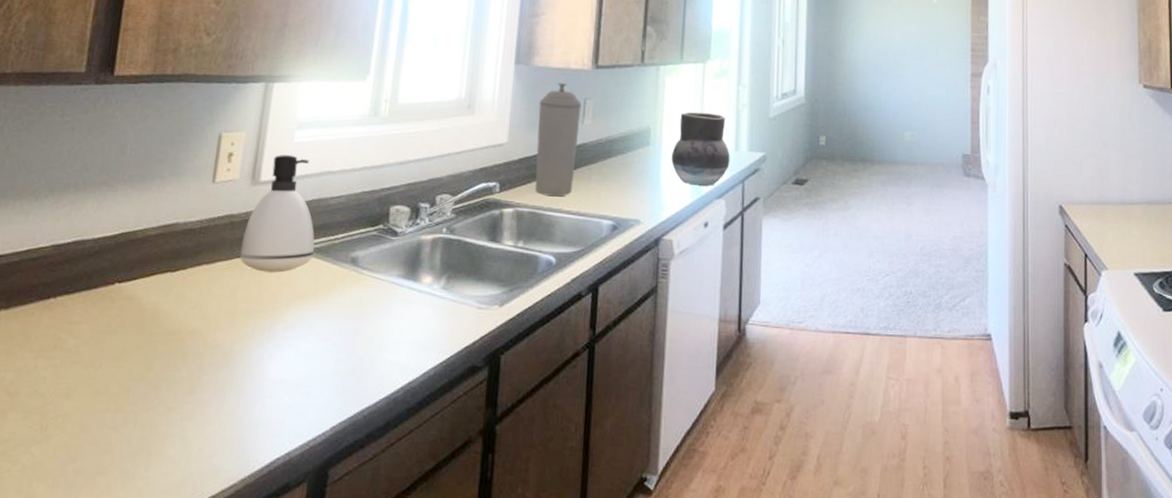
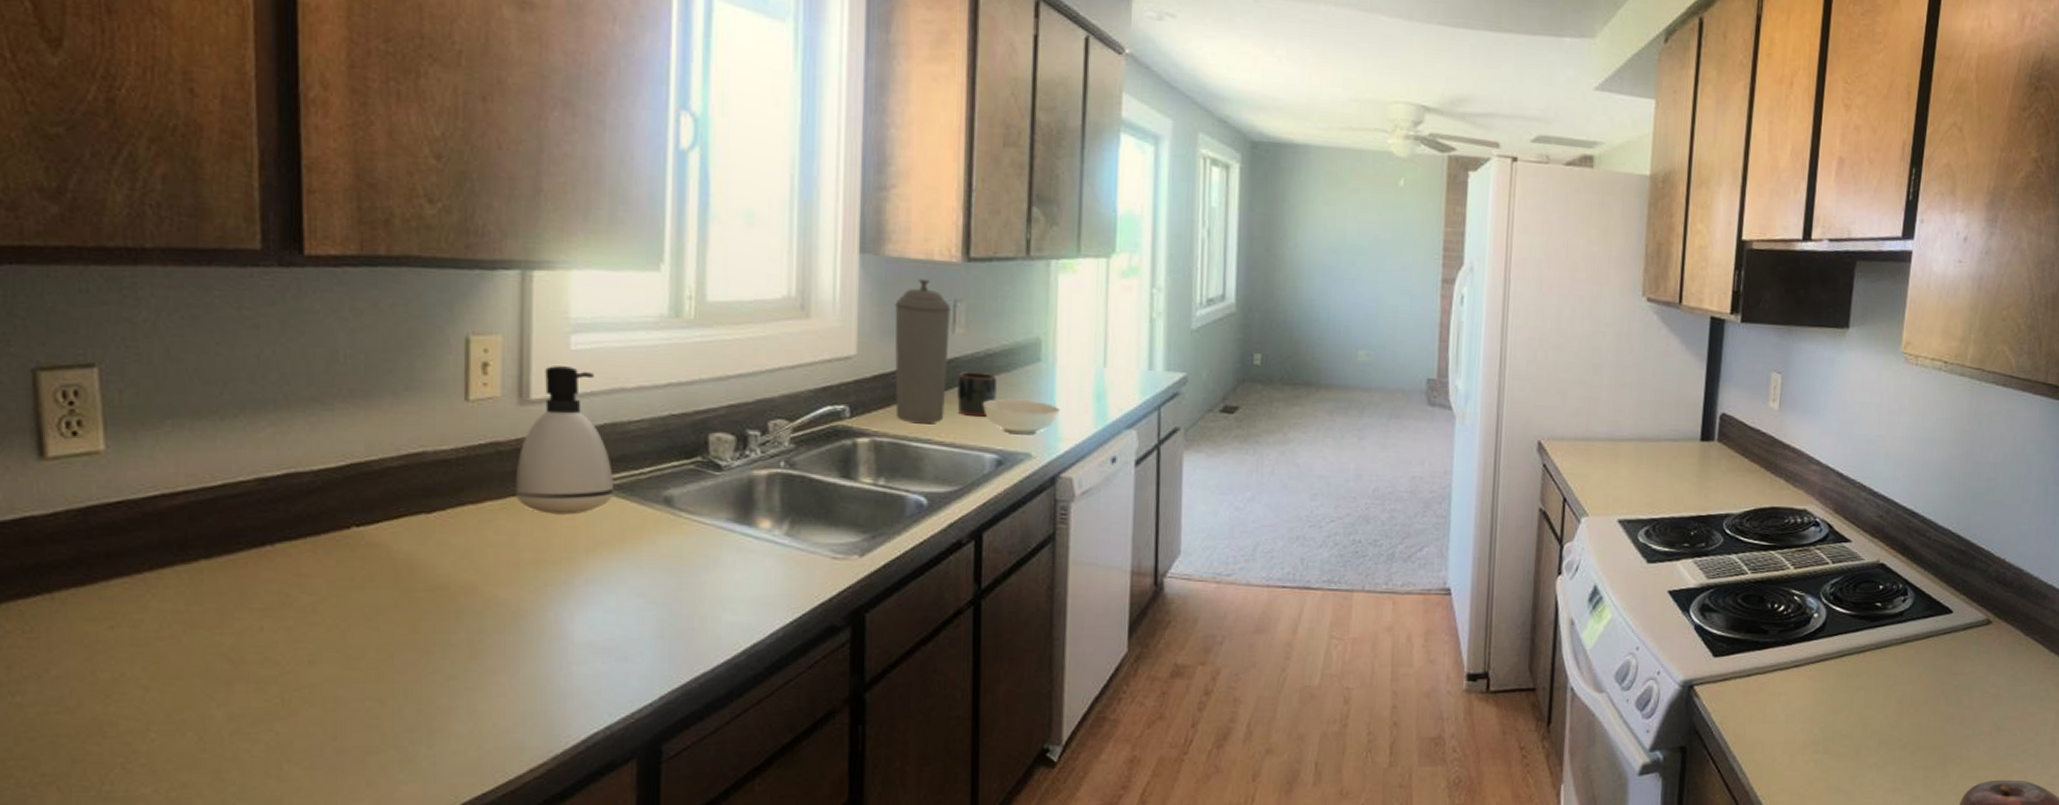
mug: none [583,154,616,190] -> present [957,372,998,417]
bowl: none [602,175,664,205] -> present [982,398,1060,435]
ceramic jug: present [671,111,730,186] -> none [1069,319,1143,413]

